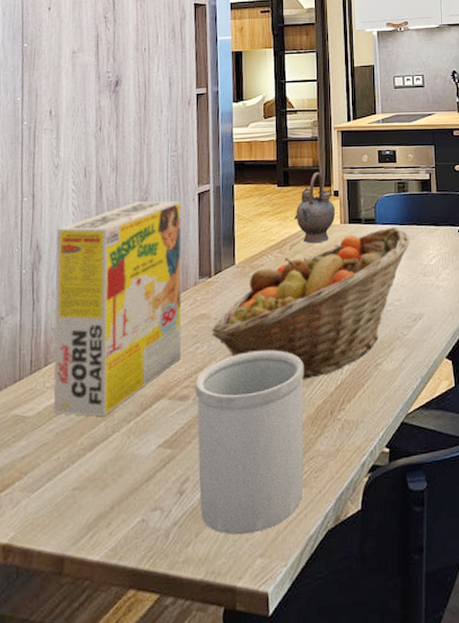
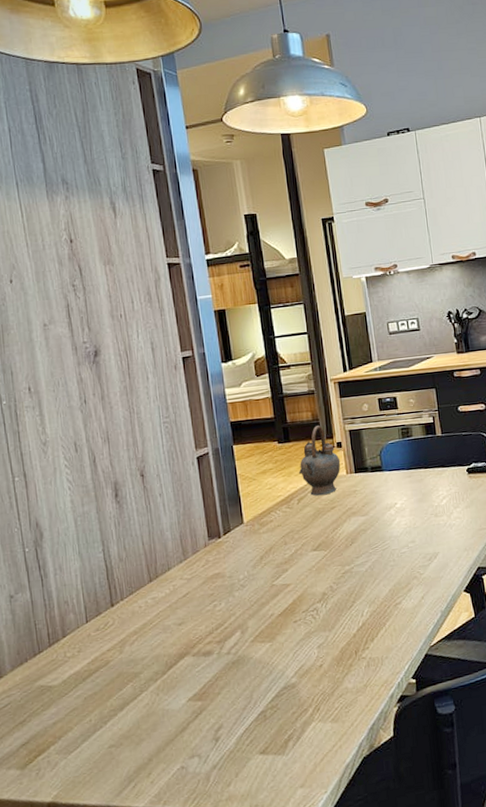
cereal box: present [53,200,182,416] -> none [54,466,201,680]
utensil holder: present [196,350,304,535] -> none [218,600,336,772]
fruit basket: present [212,227,410,380] -> none [228,472,419,625]

